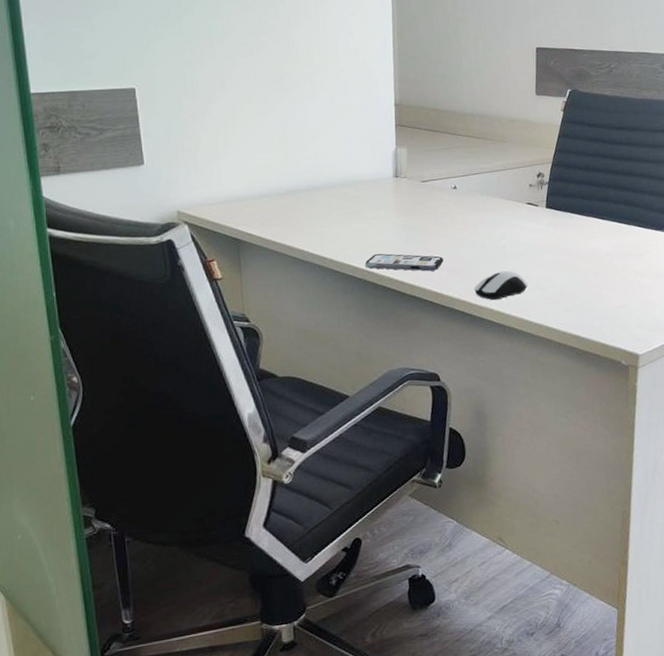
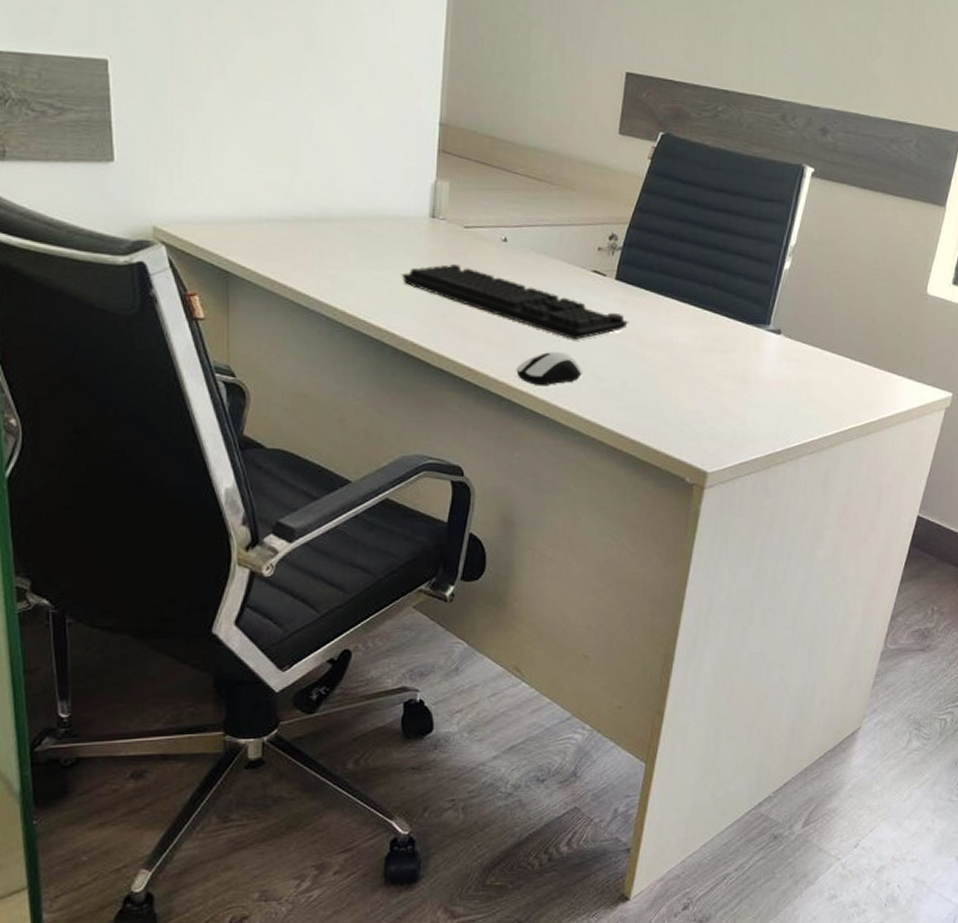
smartphone: present [364,253,443,271] -> none [384,310,482,341]
keyboard: none [375,211,561,260] -> present [401,264,629,340]

